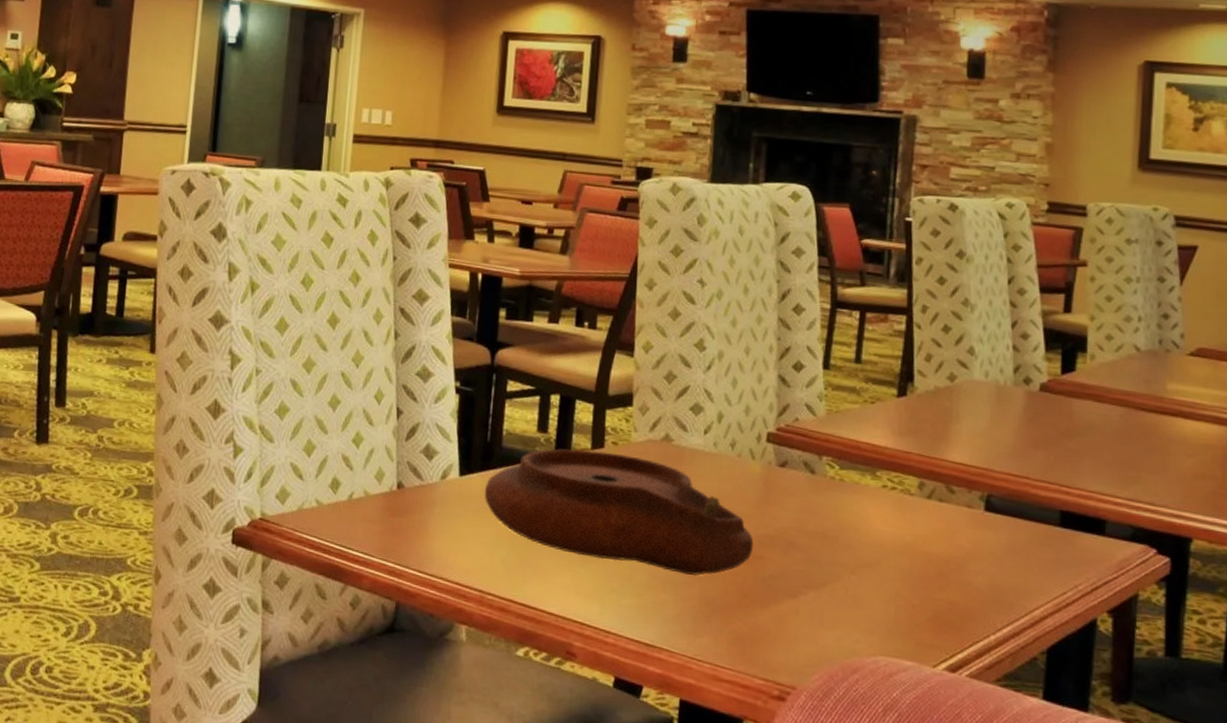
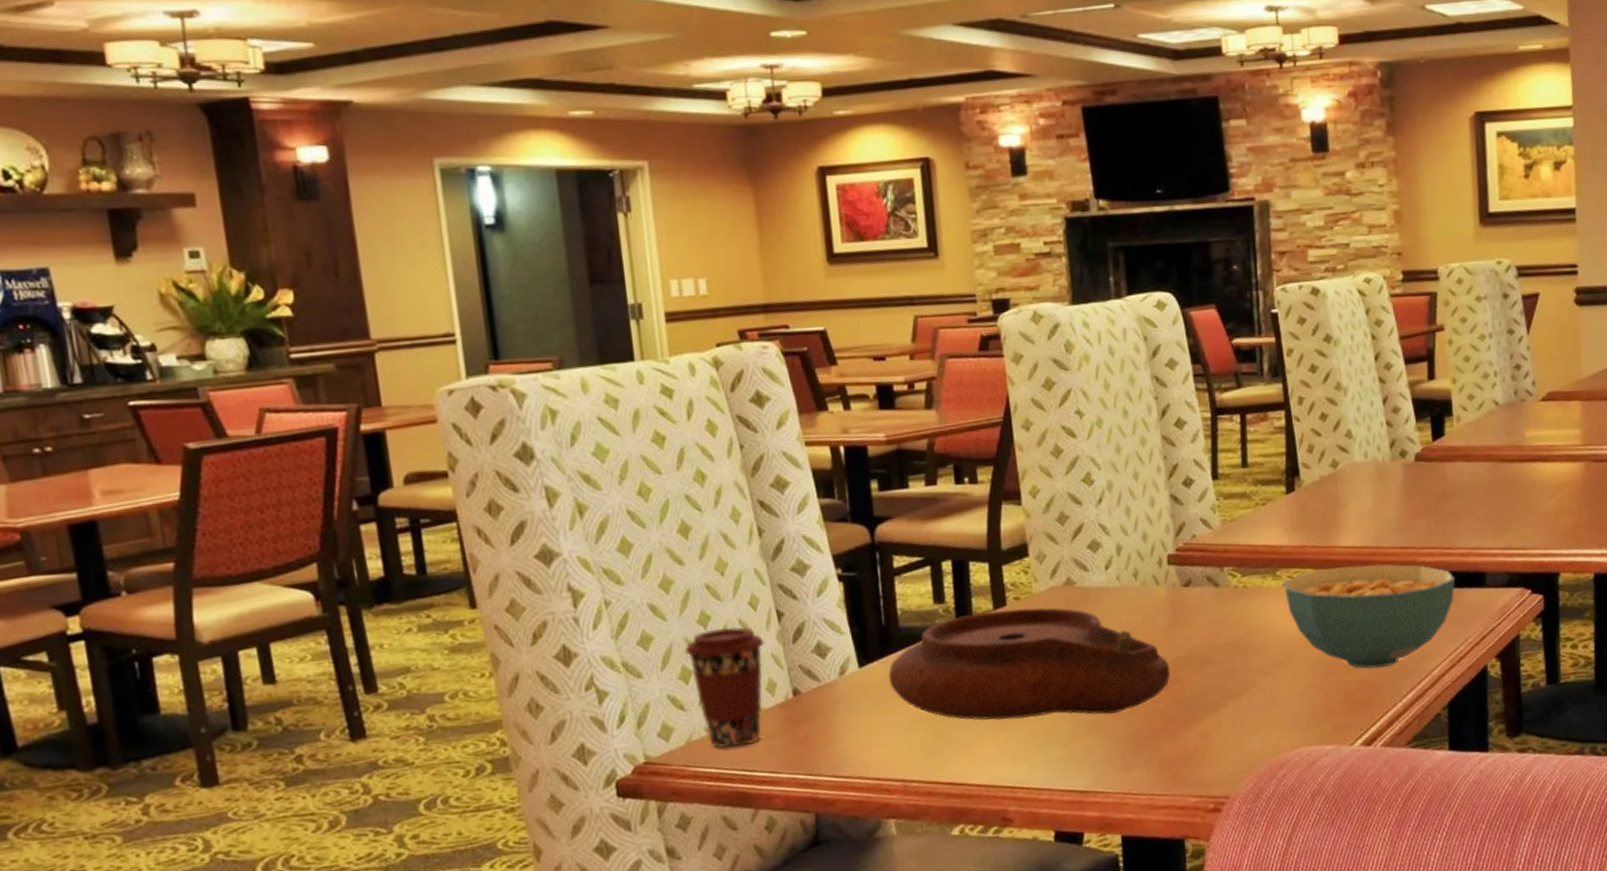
coffee cup: none [313,413,382,524] -> present [684,626,765,748]
cereal bowl: none [882,479,1071,595] -> present [1283,564,1456,669]

